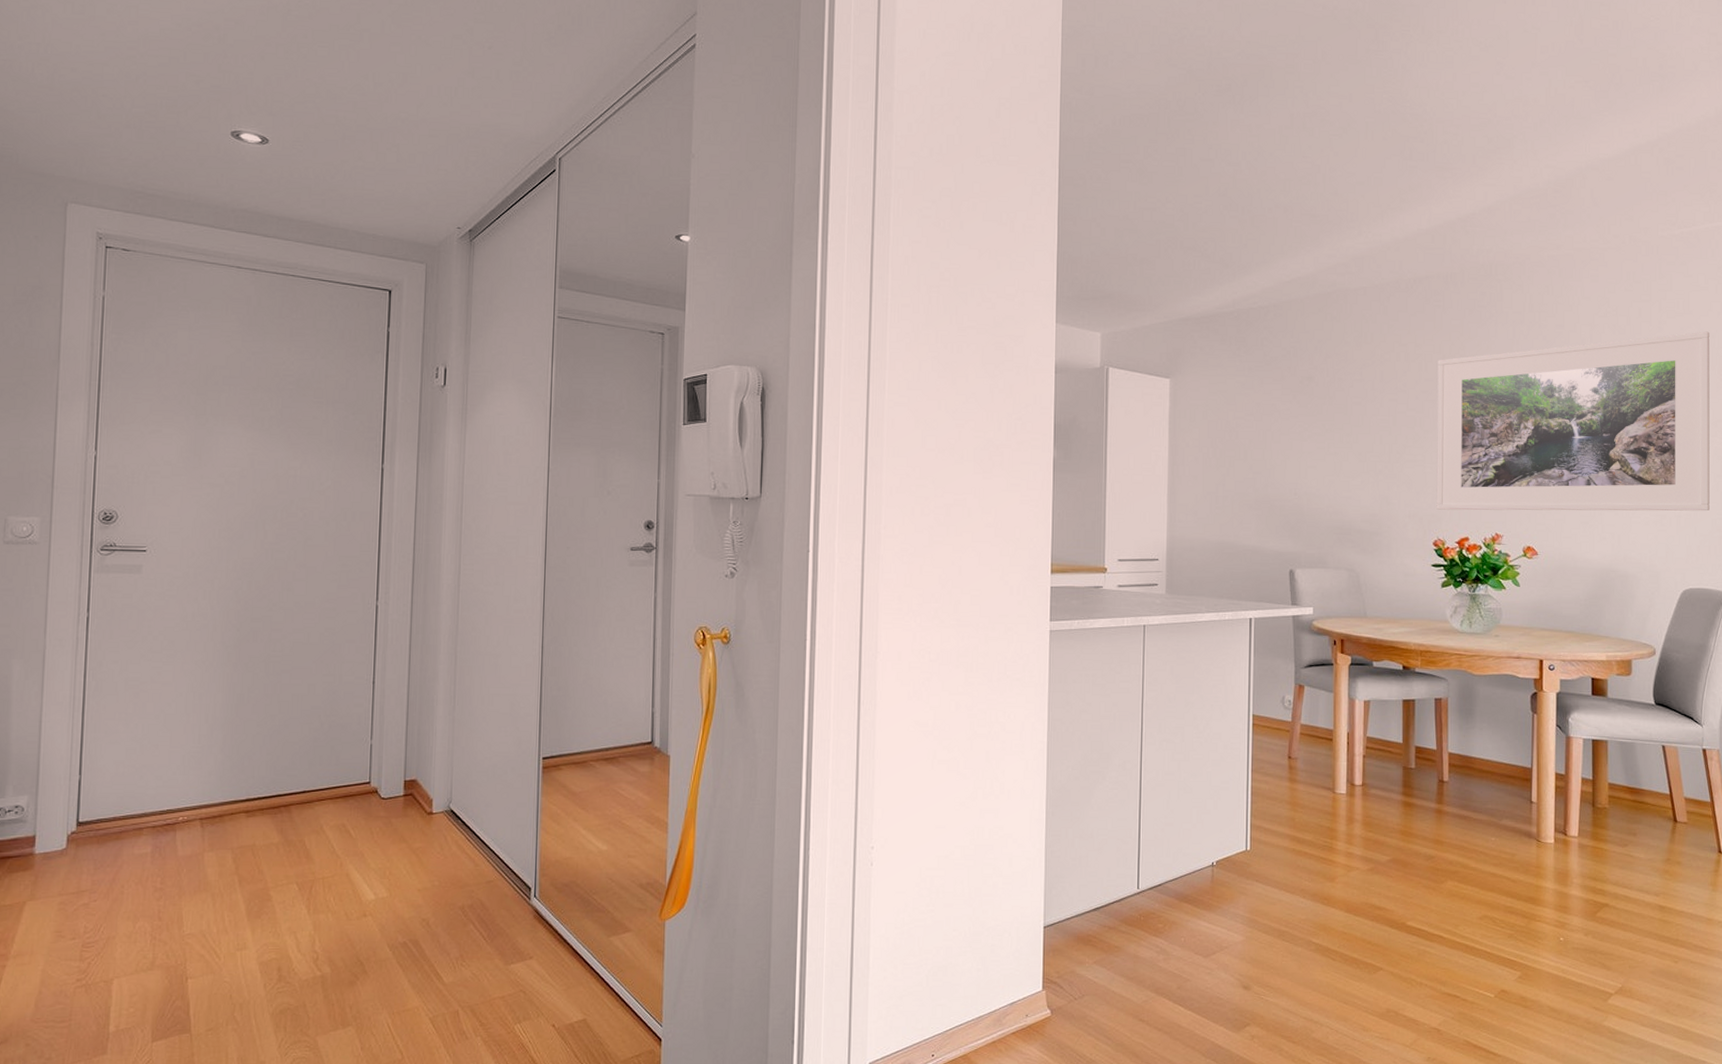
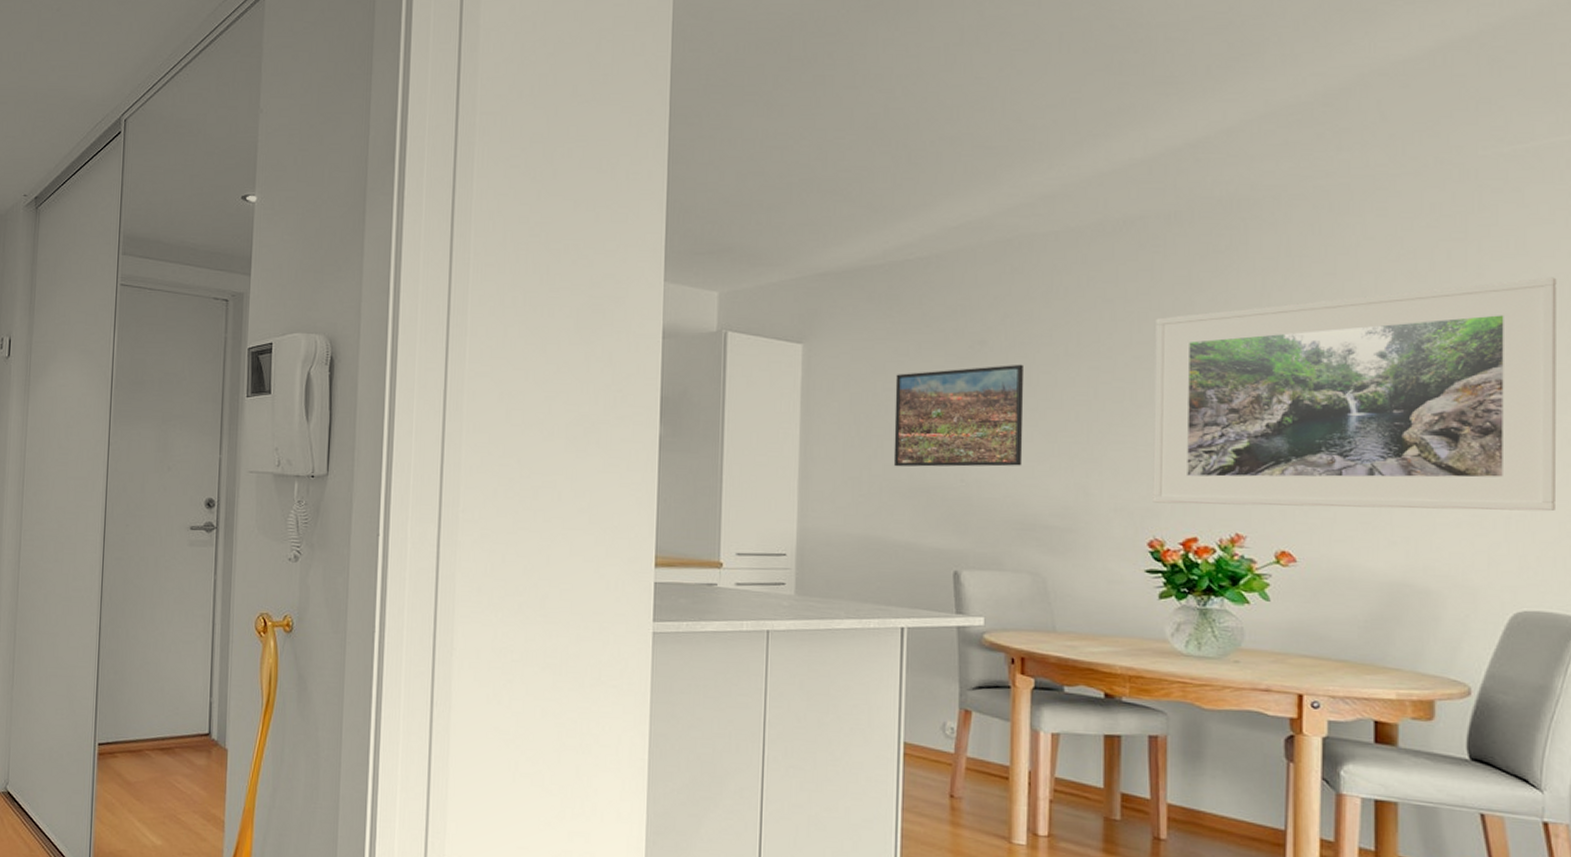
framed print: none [1242,396,1342,483] -> present [893,364,1024,467]

